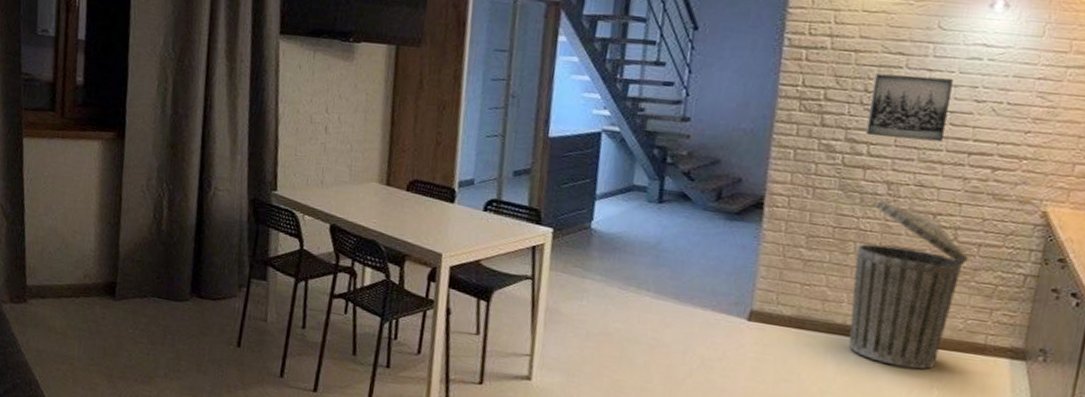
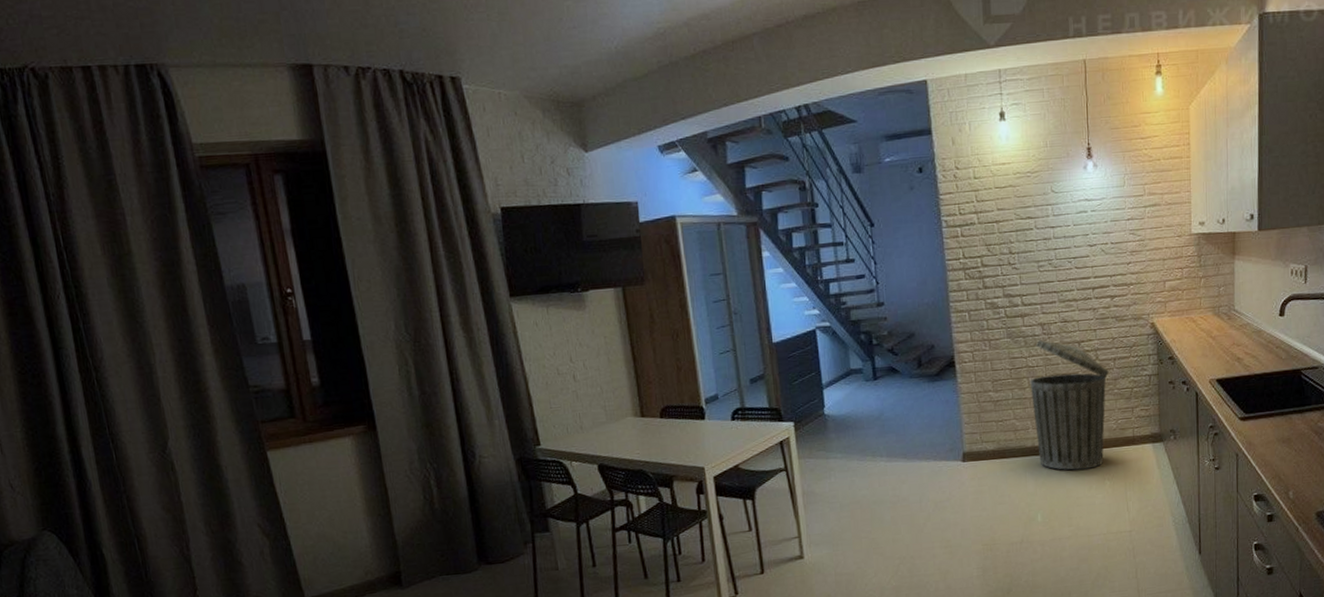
wall art: present [866,73,953,142] -> none [1014,232,1073,289]

